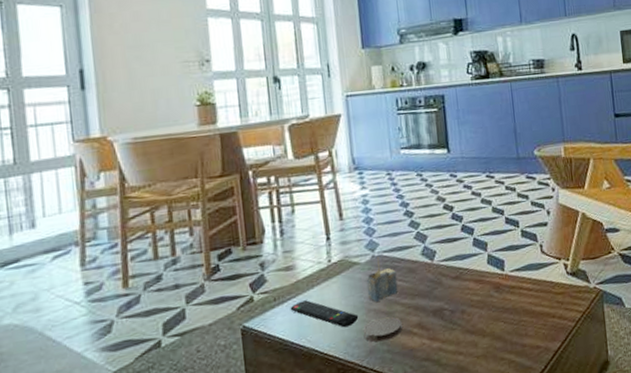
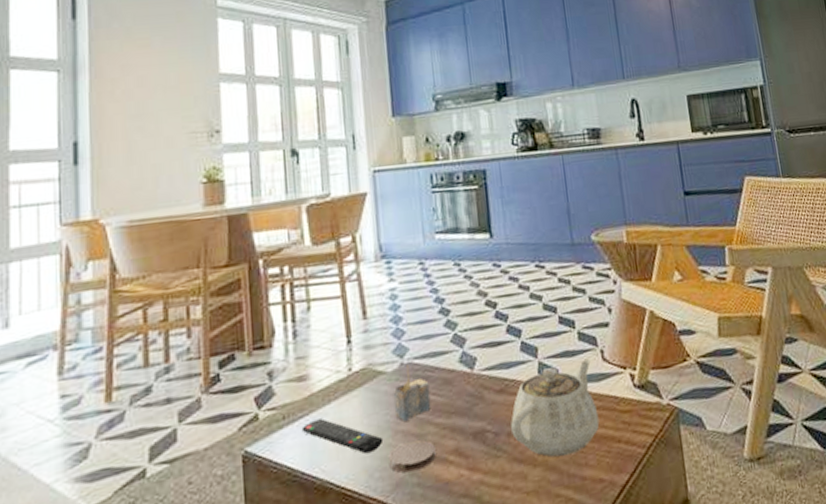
teapot: none [464,252,538,330] -> present [511,359,600,457]

